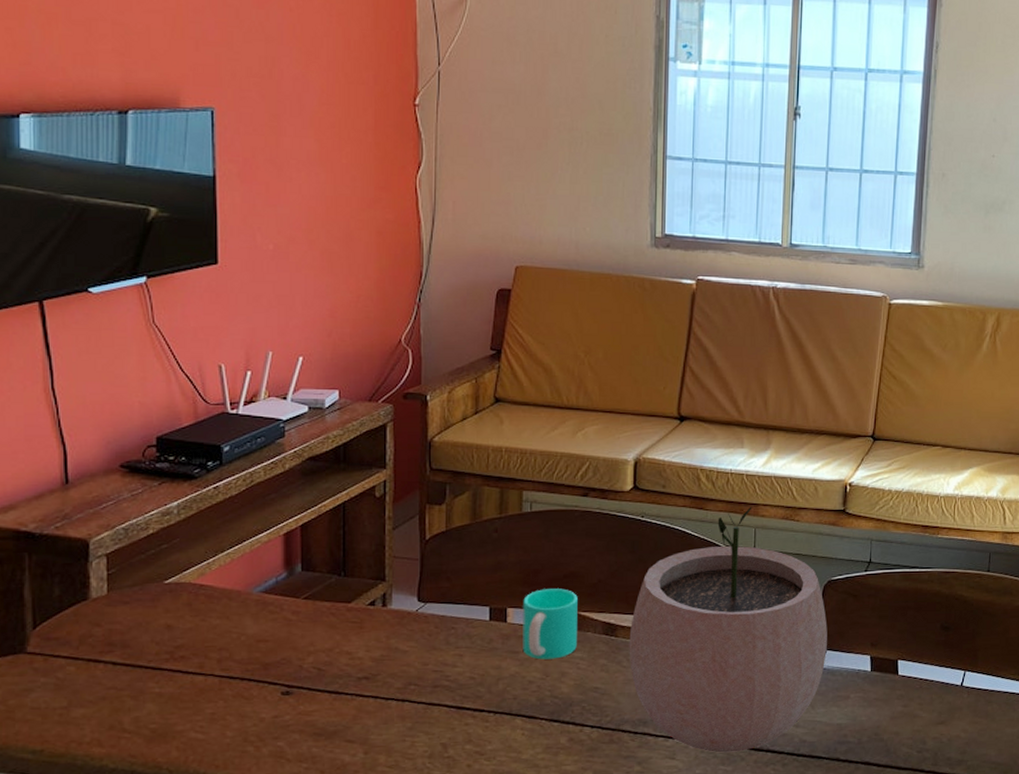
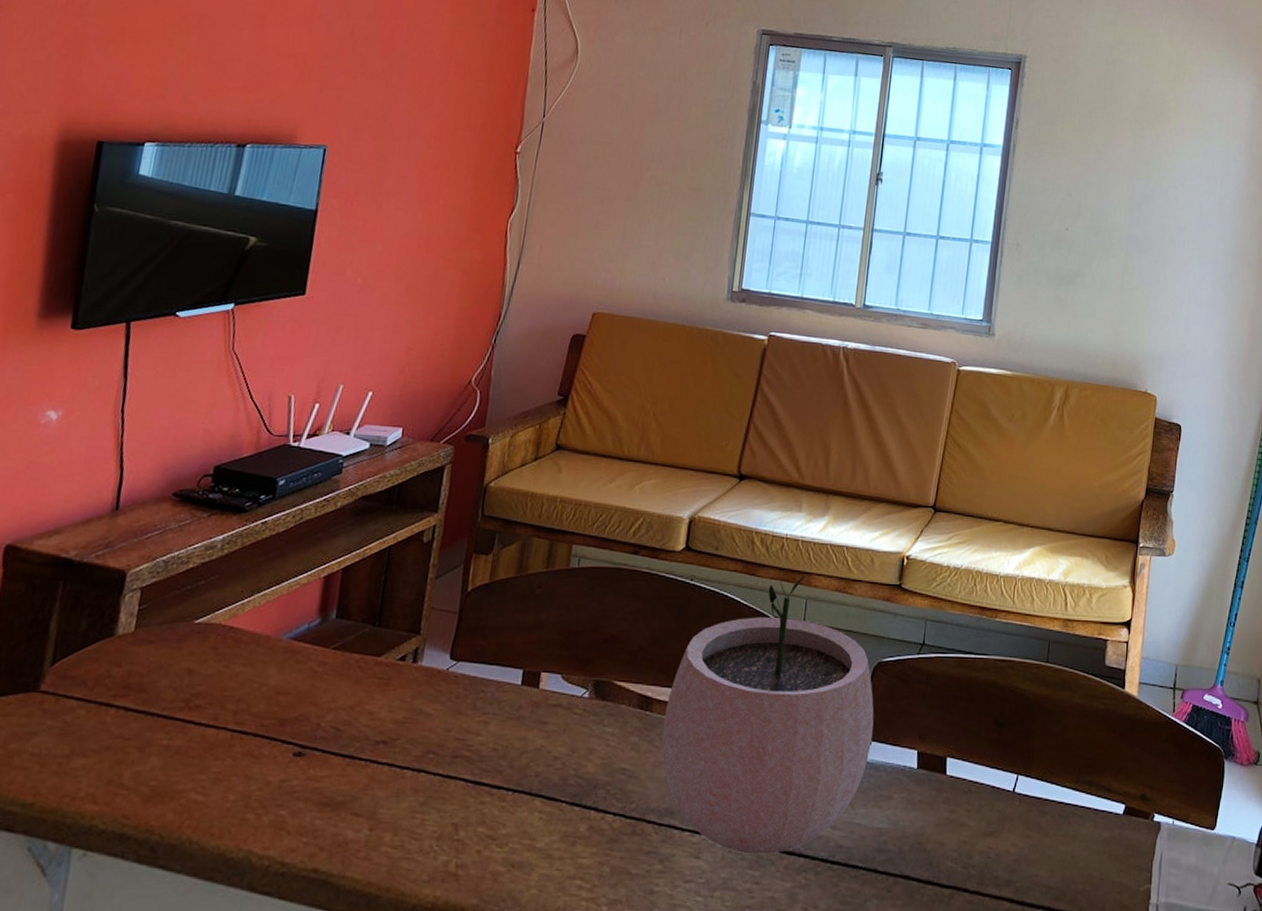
cup: present [522,588,578,660] -> none [552,653,616,733]

